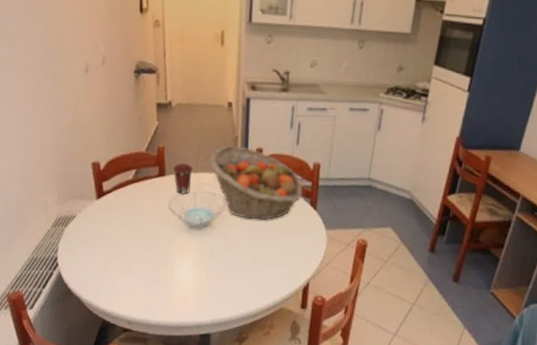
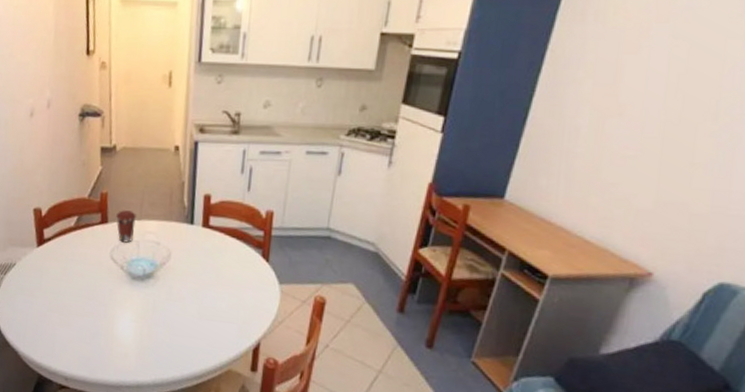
fruit basket: present [209,145,303,220] -> none [154,191,255,272]

